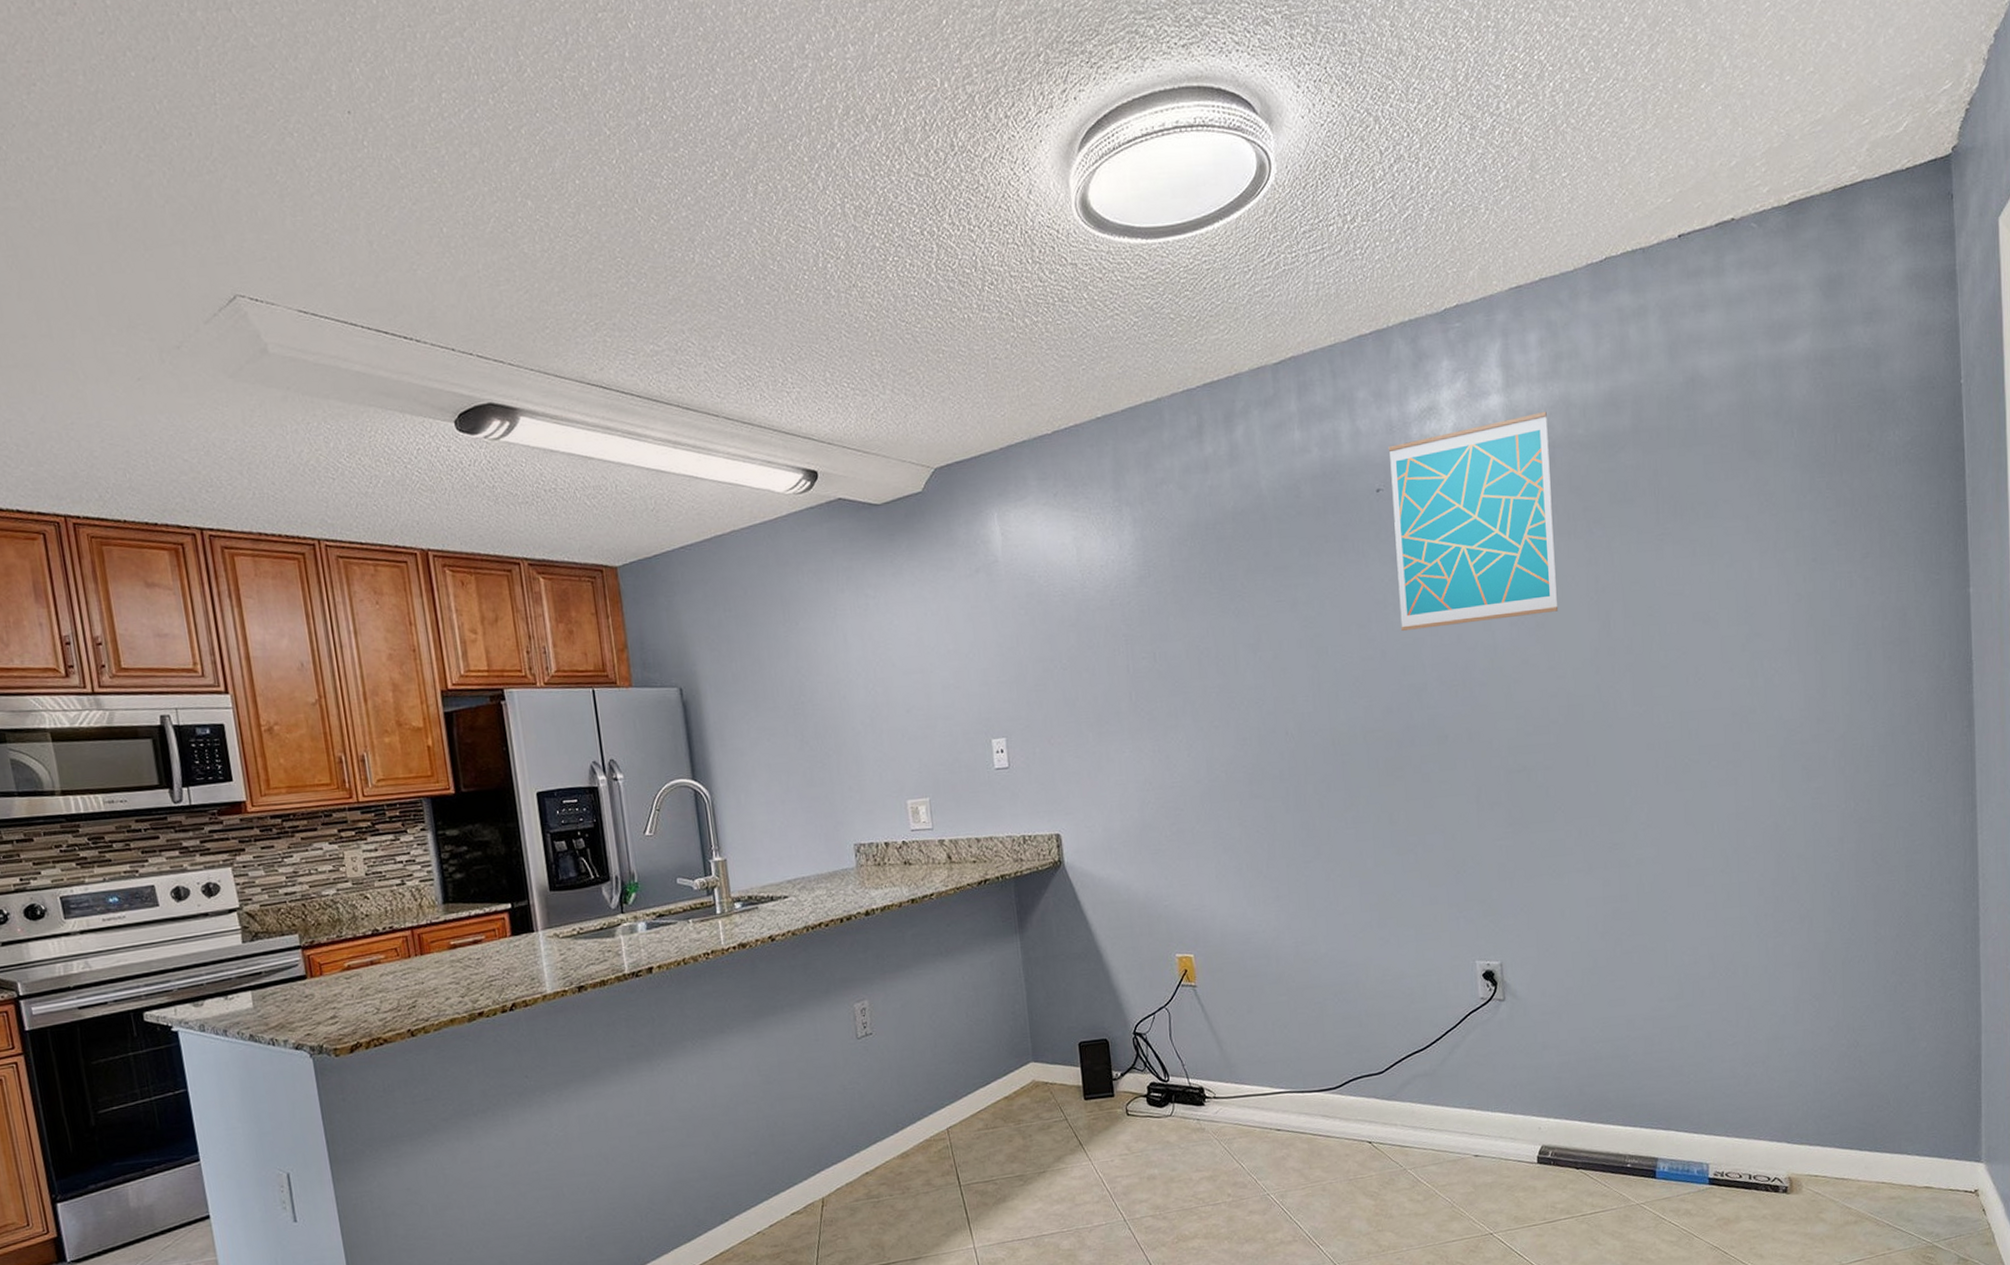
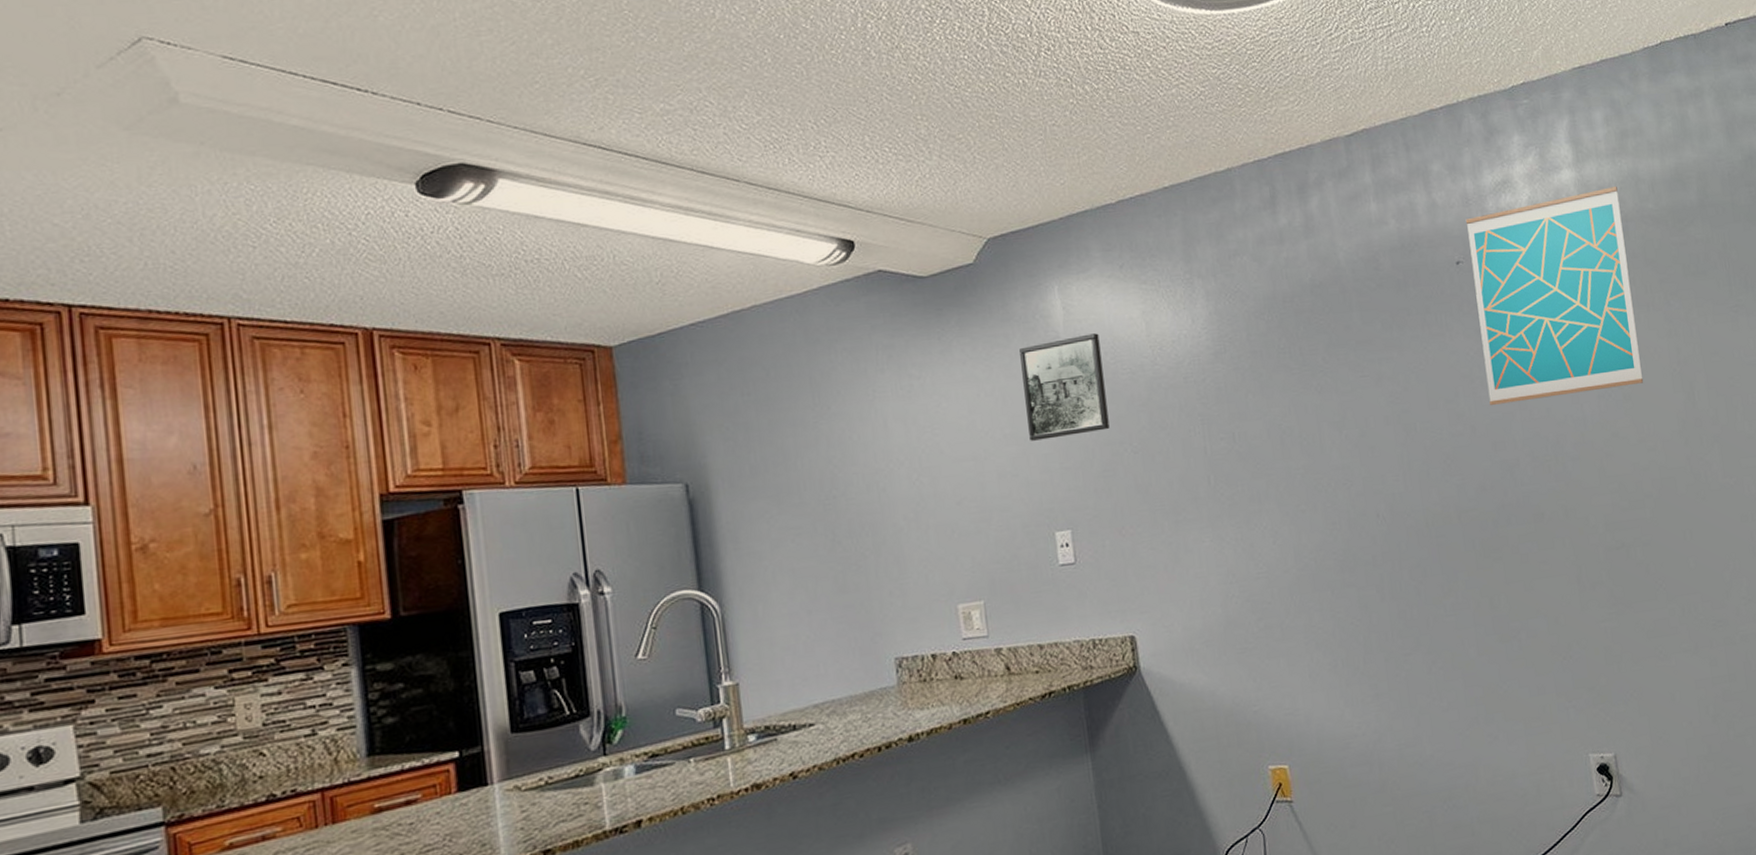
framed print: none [962,558,1042,657] -> present [1019,333,1110,441]

